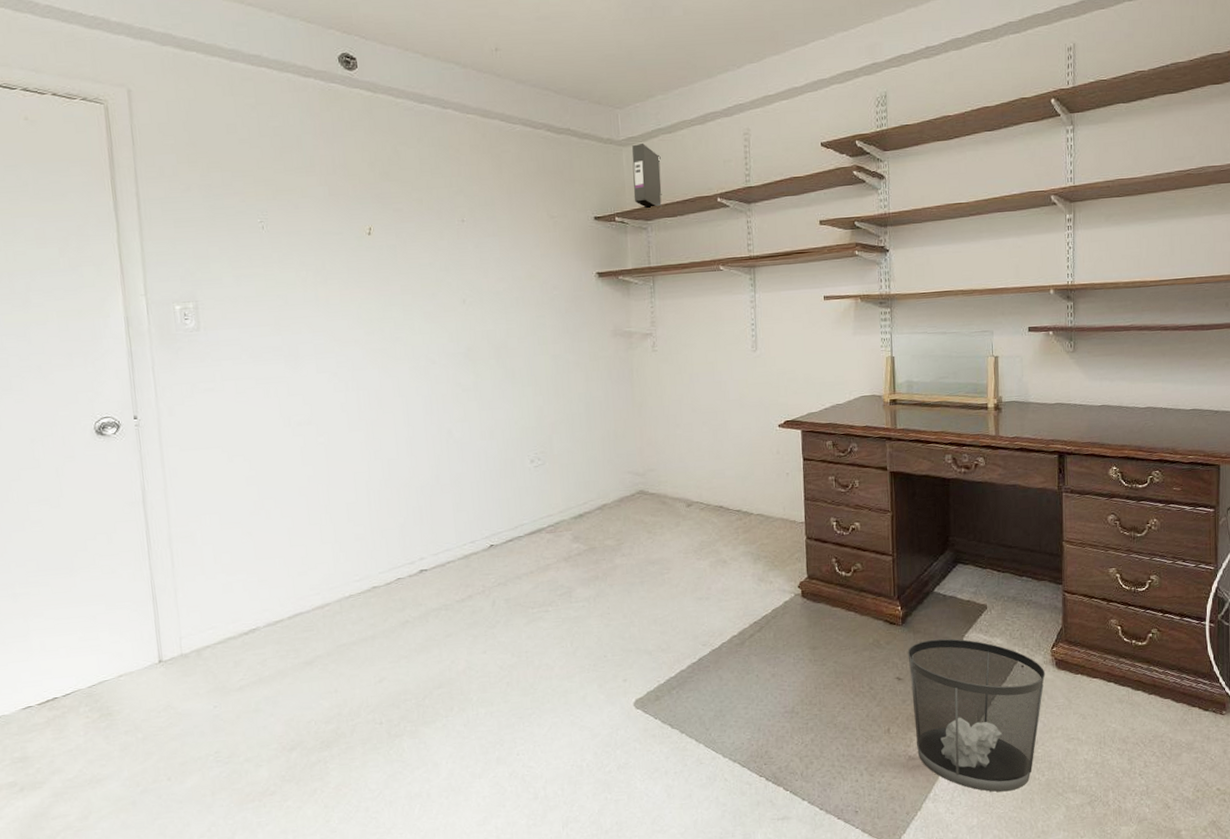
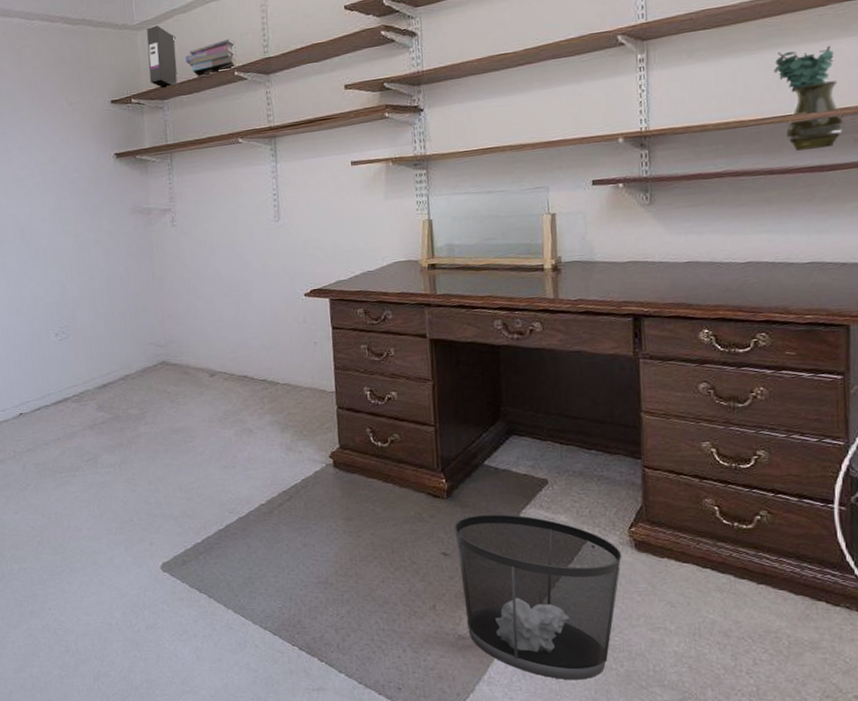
books: none [670,165,721,200] -> present [185,39,238,77]
vase: none [1169,220,1219,311] -> present [774,45,844,151]

